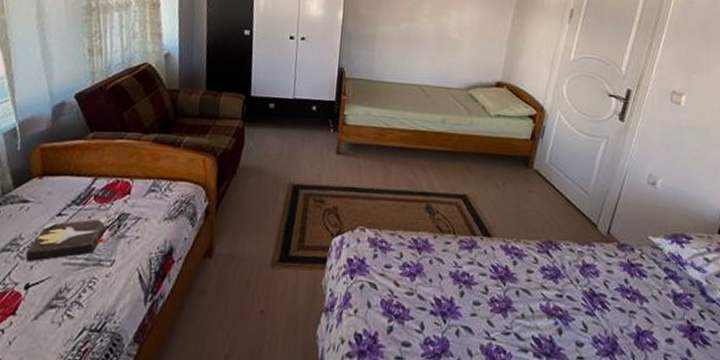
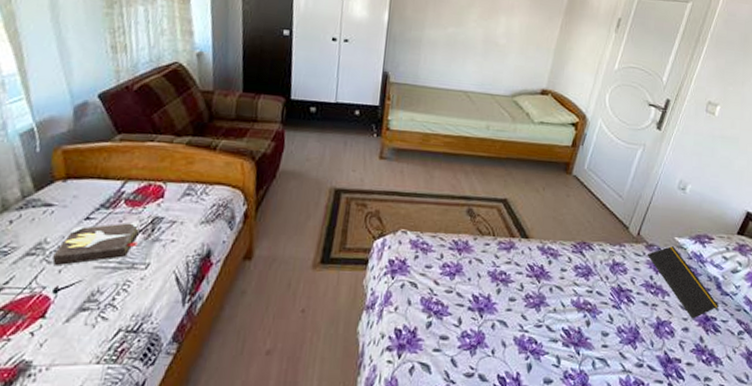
notepad: none [619,246,706,333] -> present [647,246,719,323]

